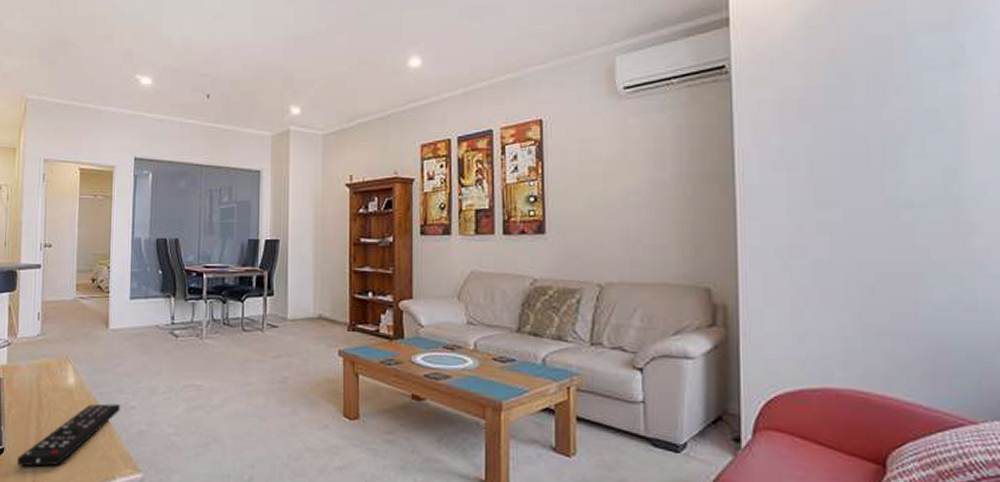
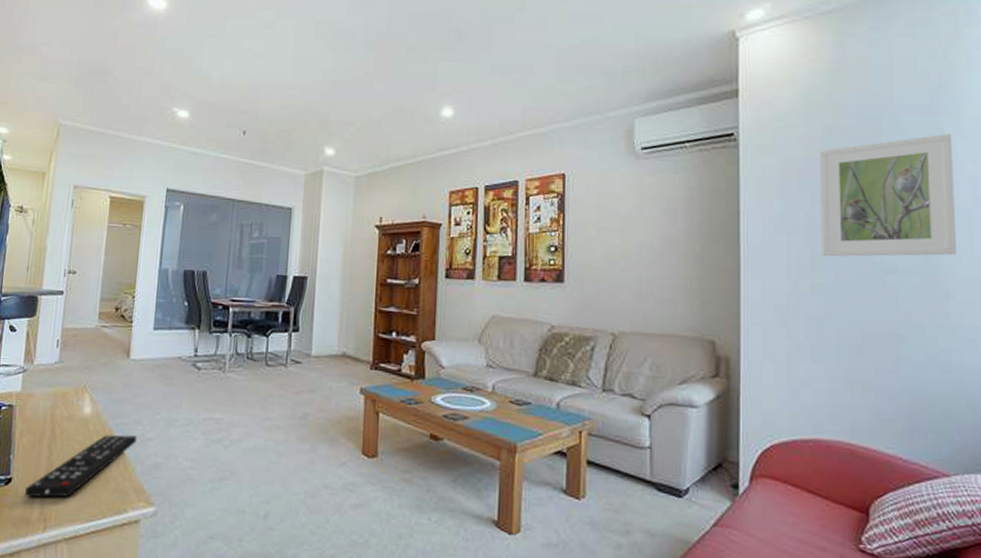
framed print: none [822,52,981,193] -> present [820,134,956,257]

